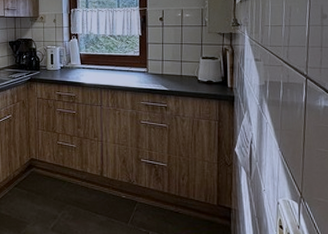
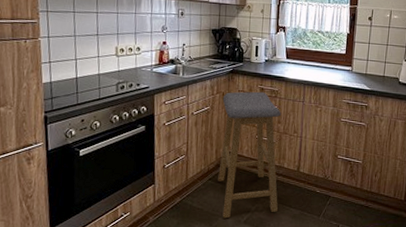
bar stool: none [23,98,85,226] -> present [218,91,281,219]

